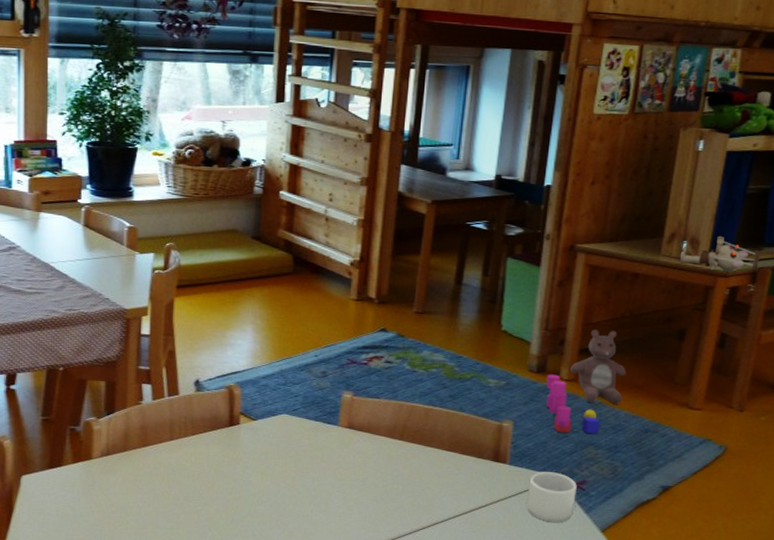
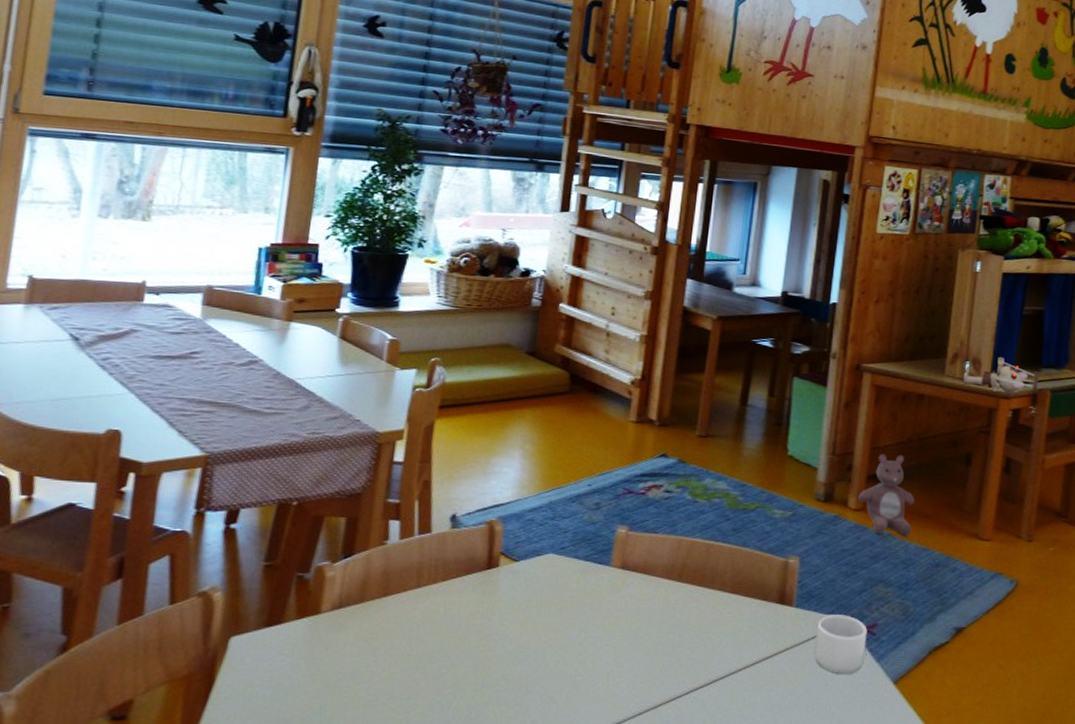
toy blocks: present [545,374,601,434] -> none [833,503,890,570]

